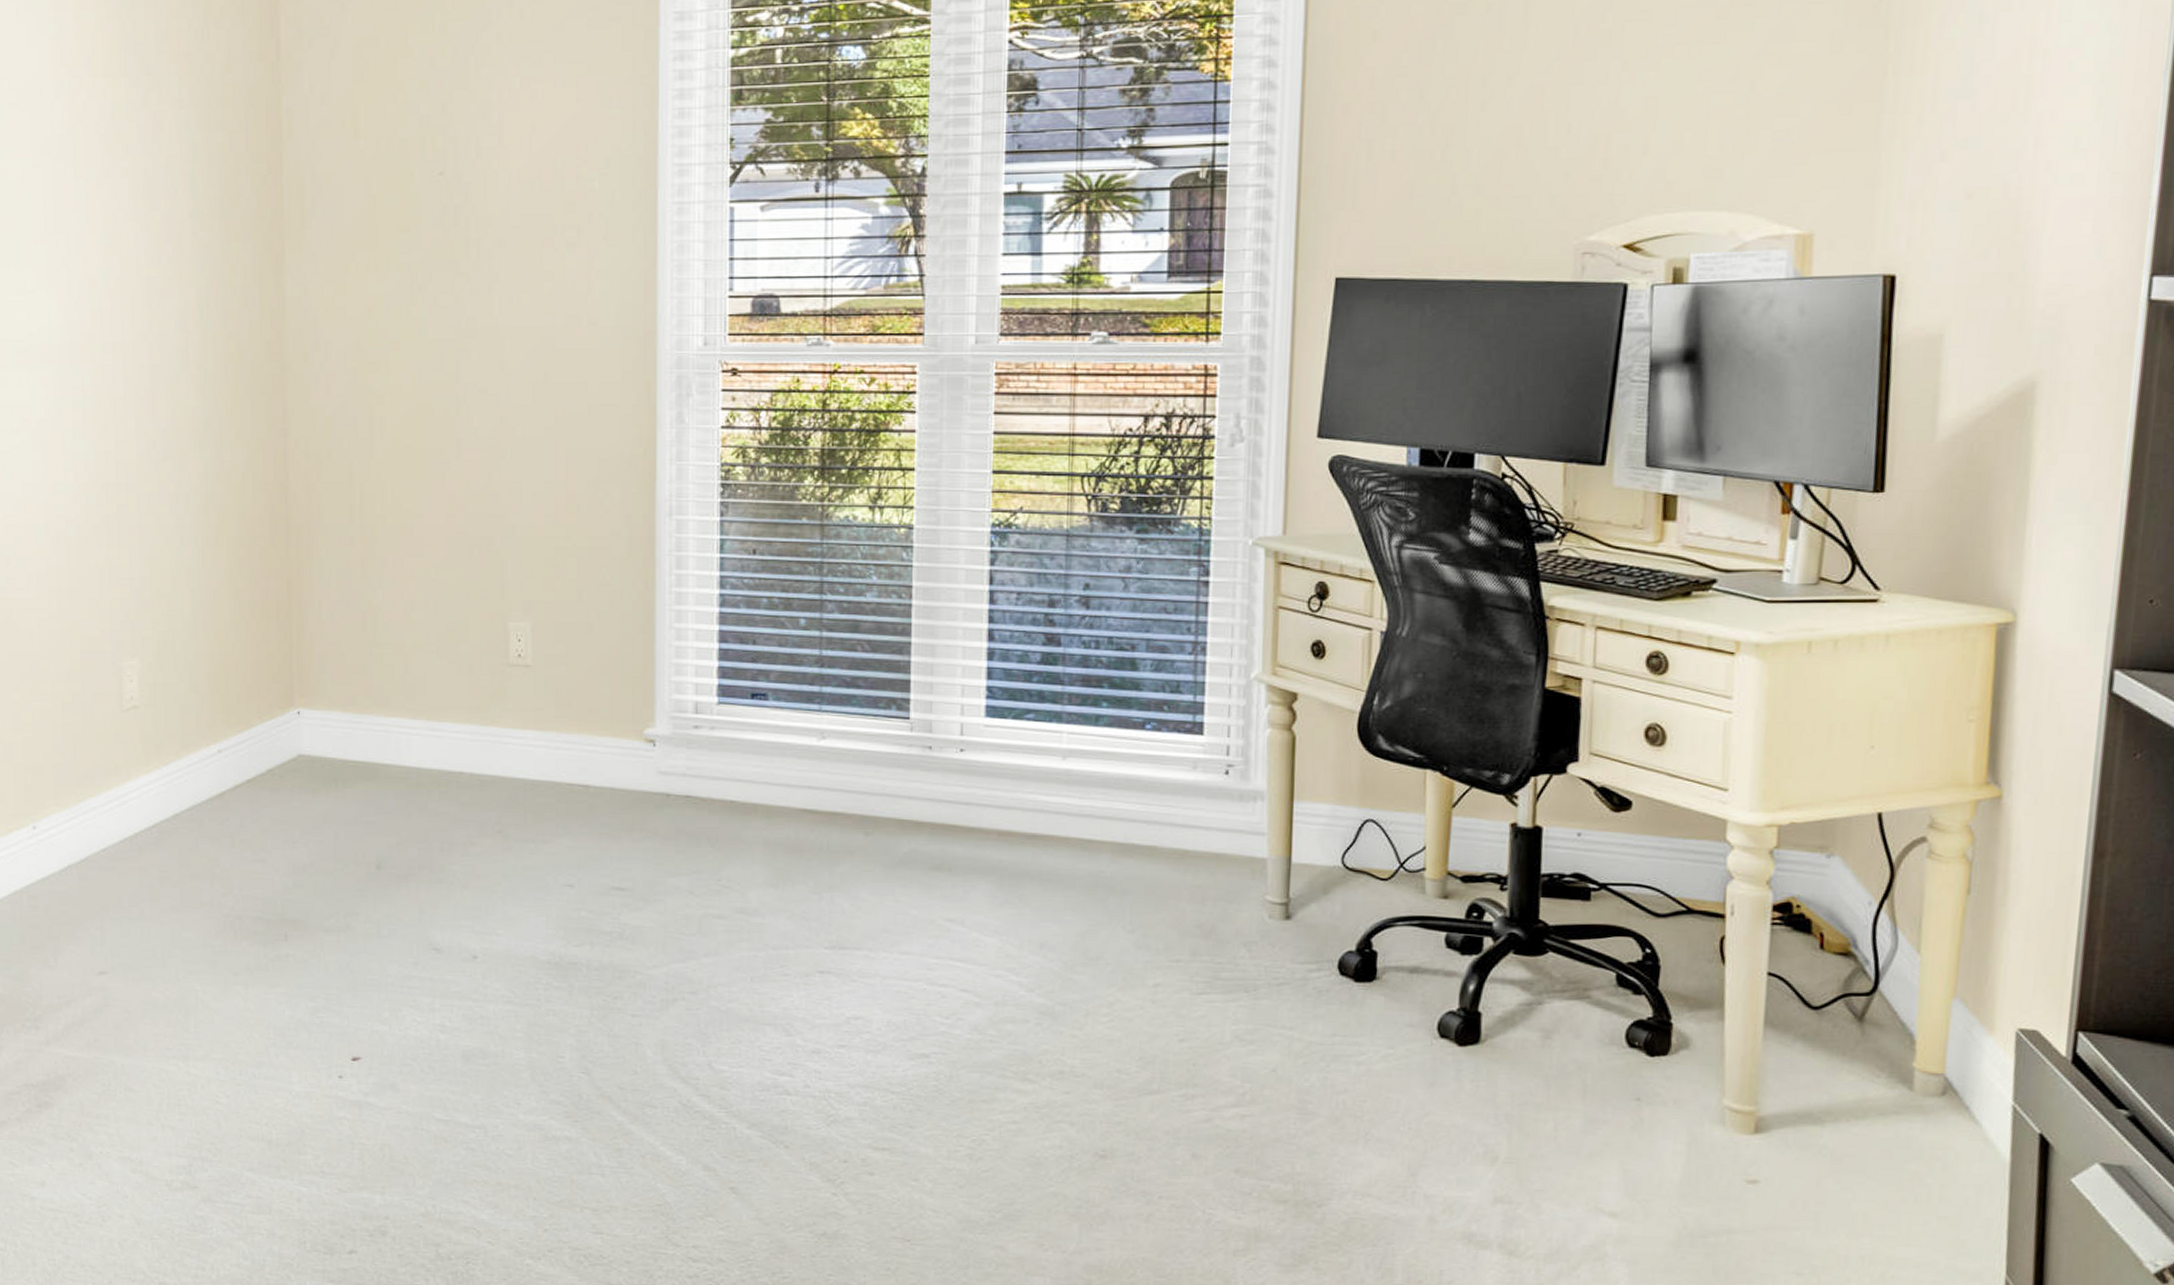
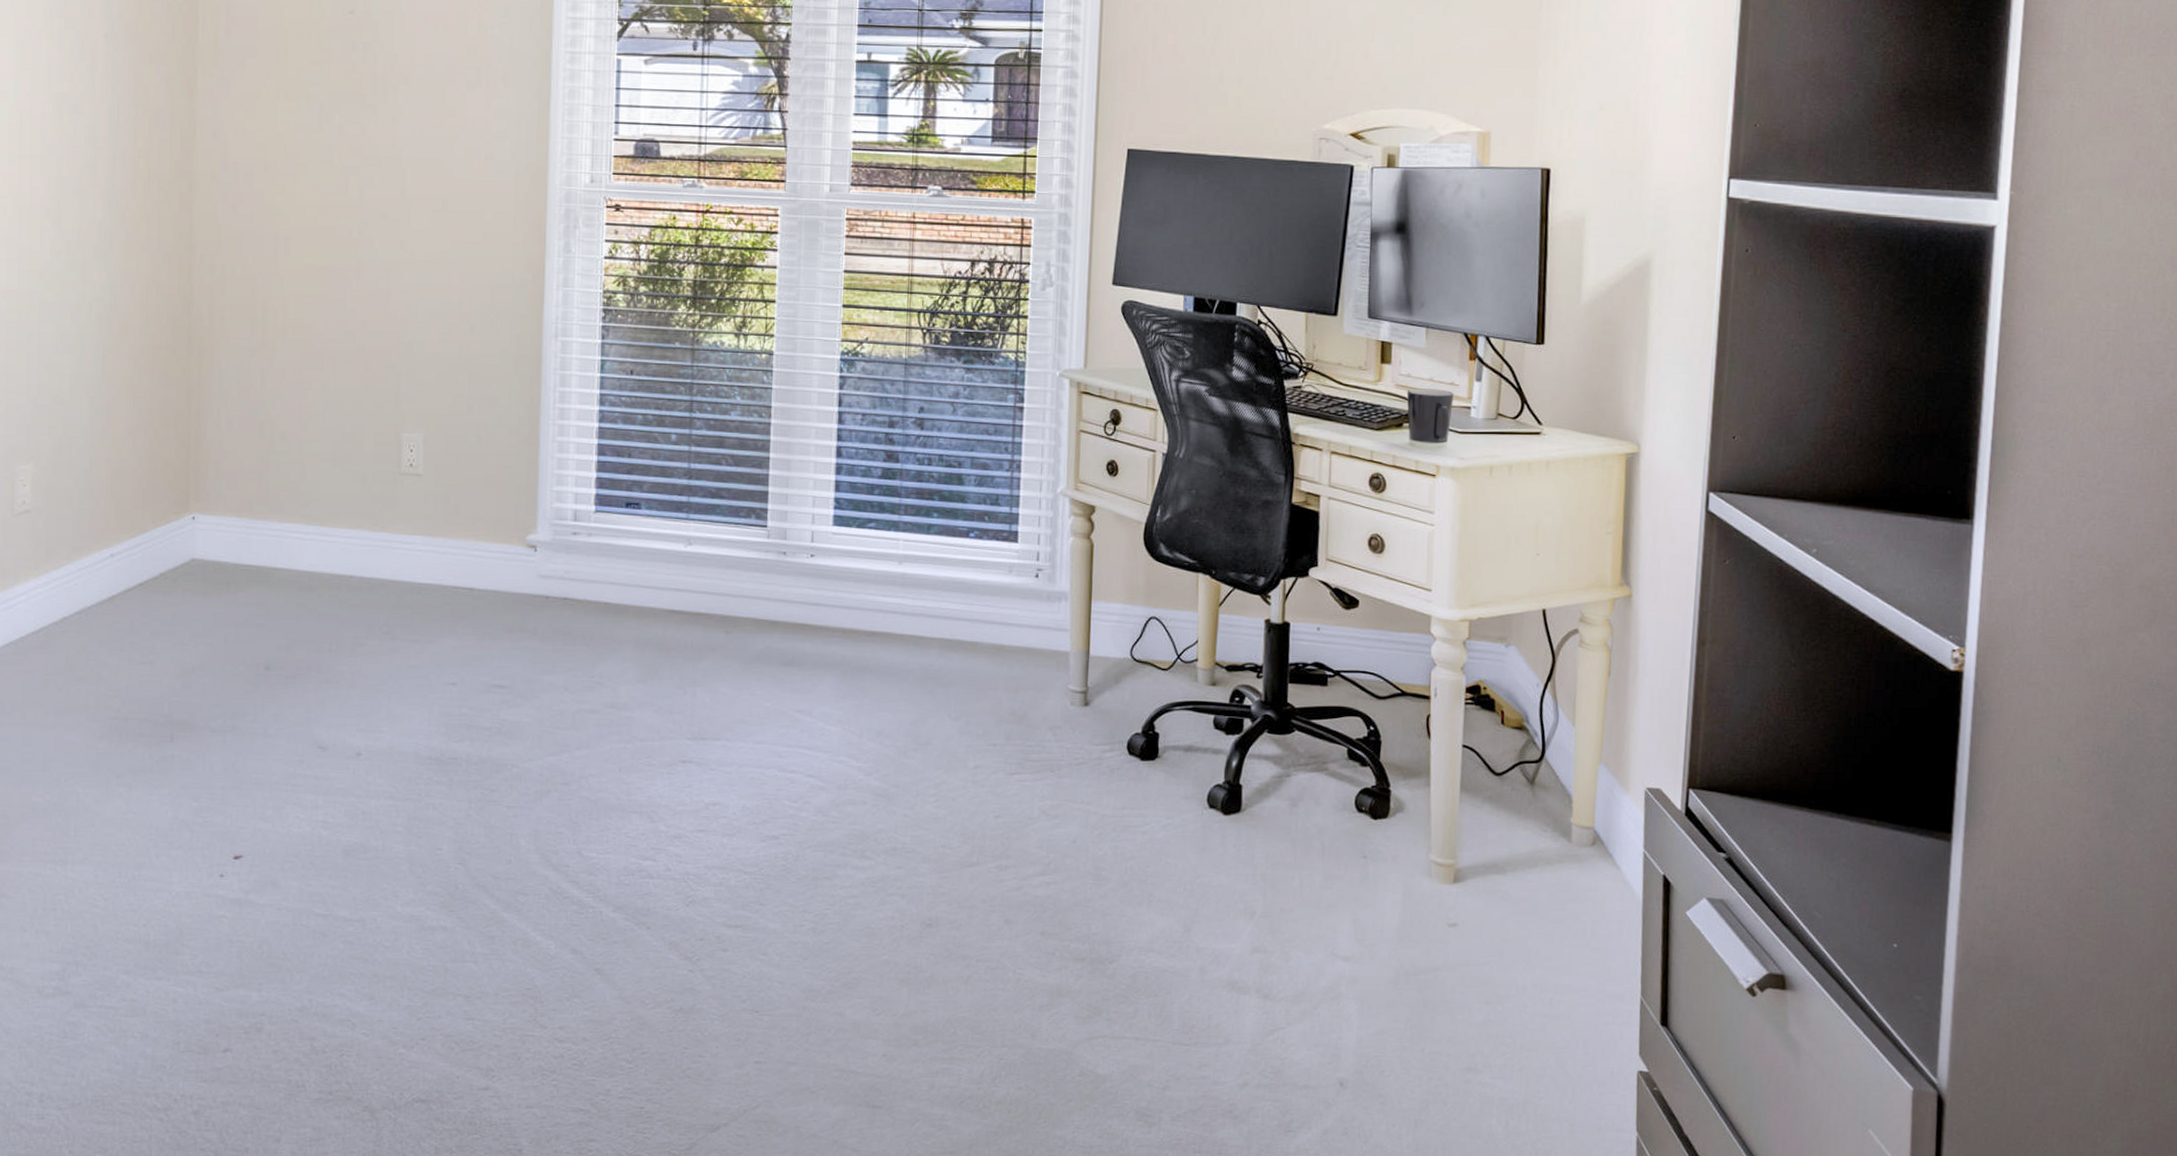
mug: none [1696,550,1760,619] -> present [1406,388,1454,447]

